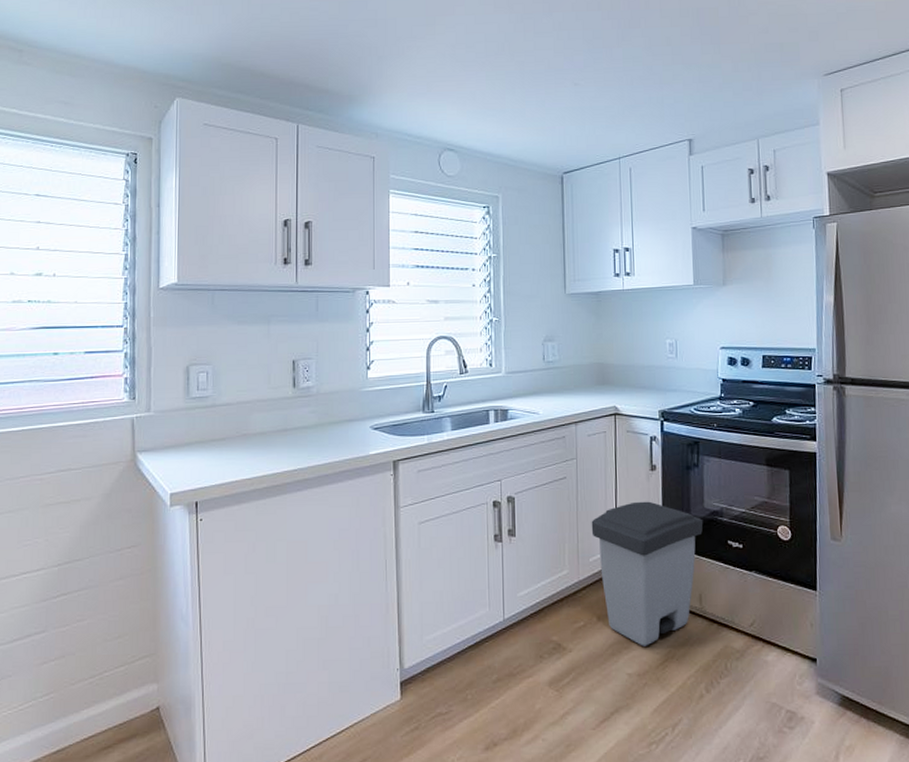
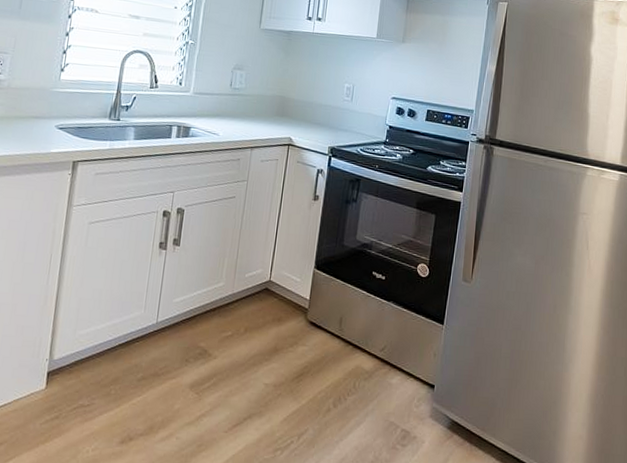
trash can: present [591,501,704,646] -> none [251,227,354,360]

